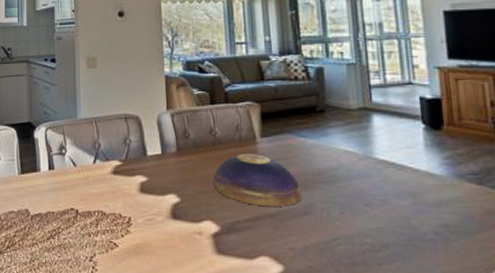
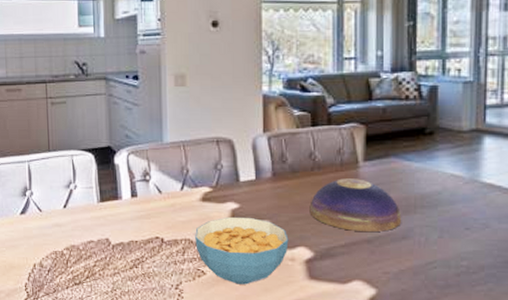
cereal bowl: none [107,189,196,258] -> present [195,216,289,285]

